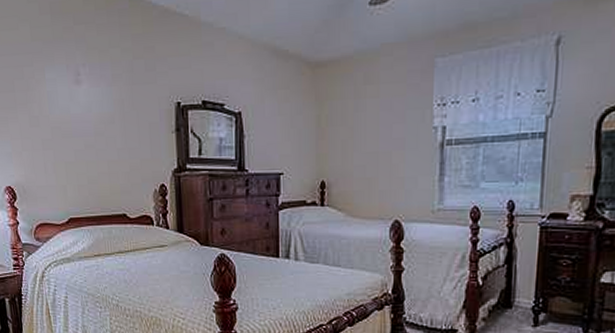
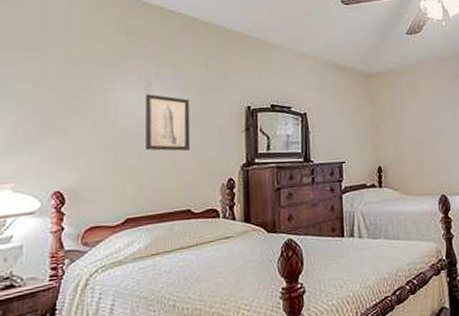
wall art: none [75,85,122,151] -> present [145,94,191,151]

